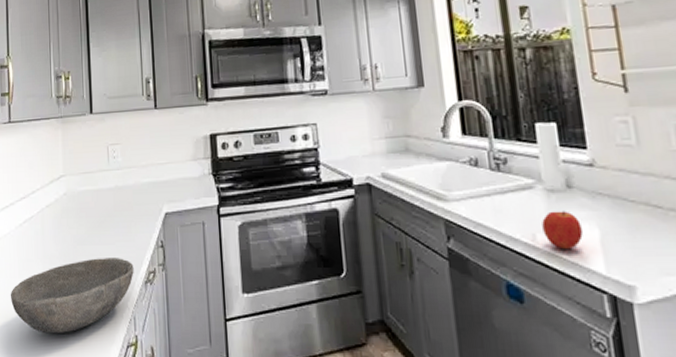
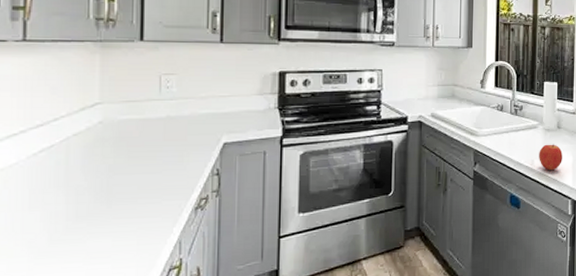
bowl: present [10,258,134,334] -> none [14,186,183,266]

